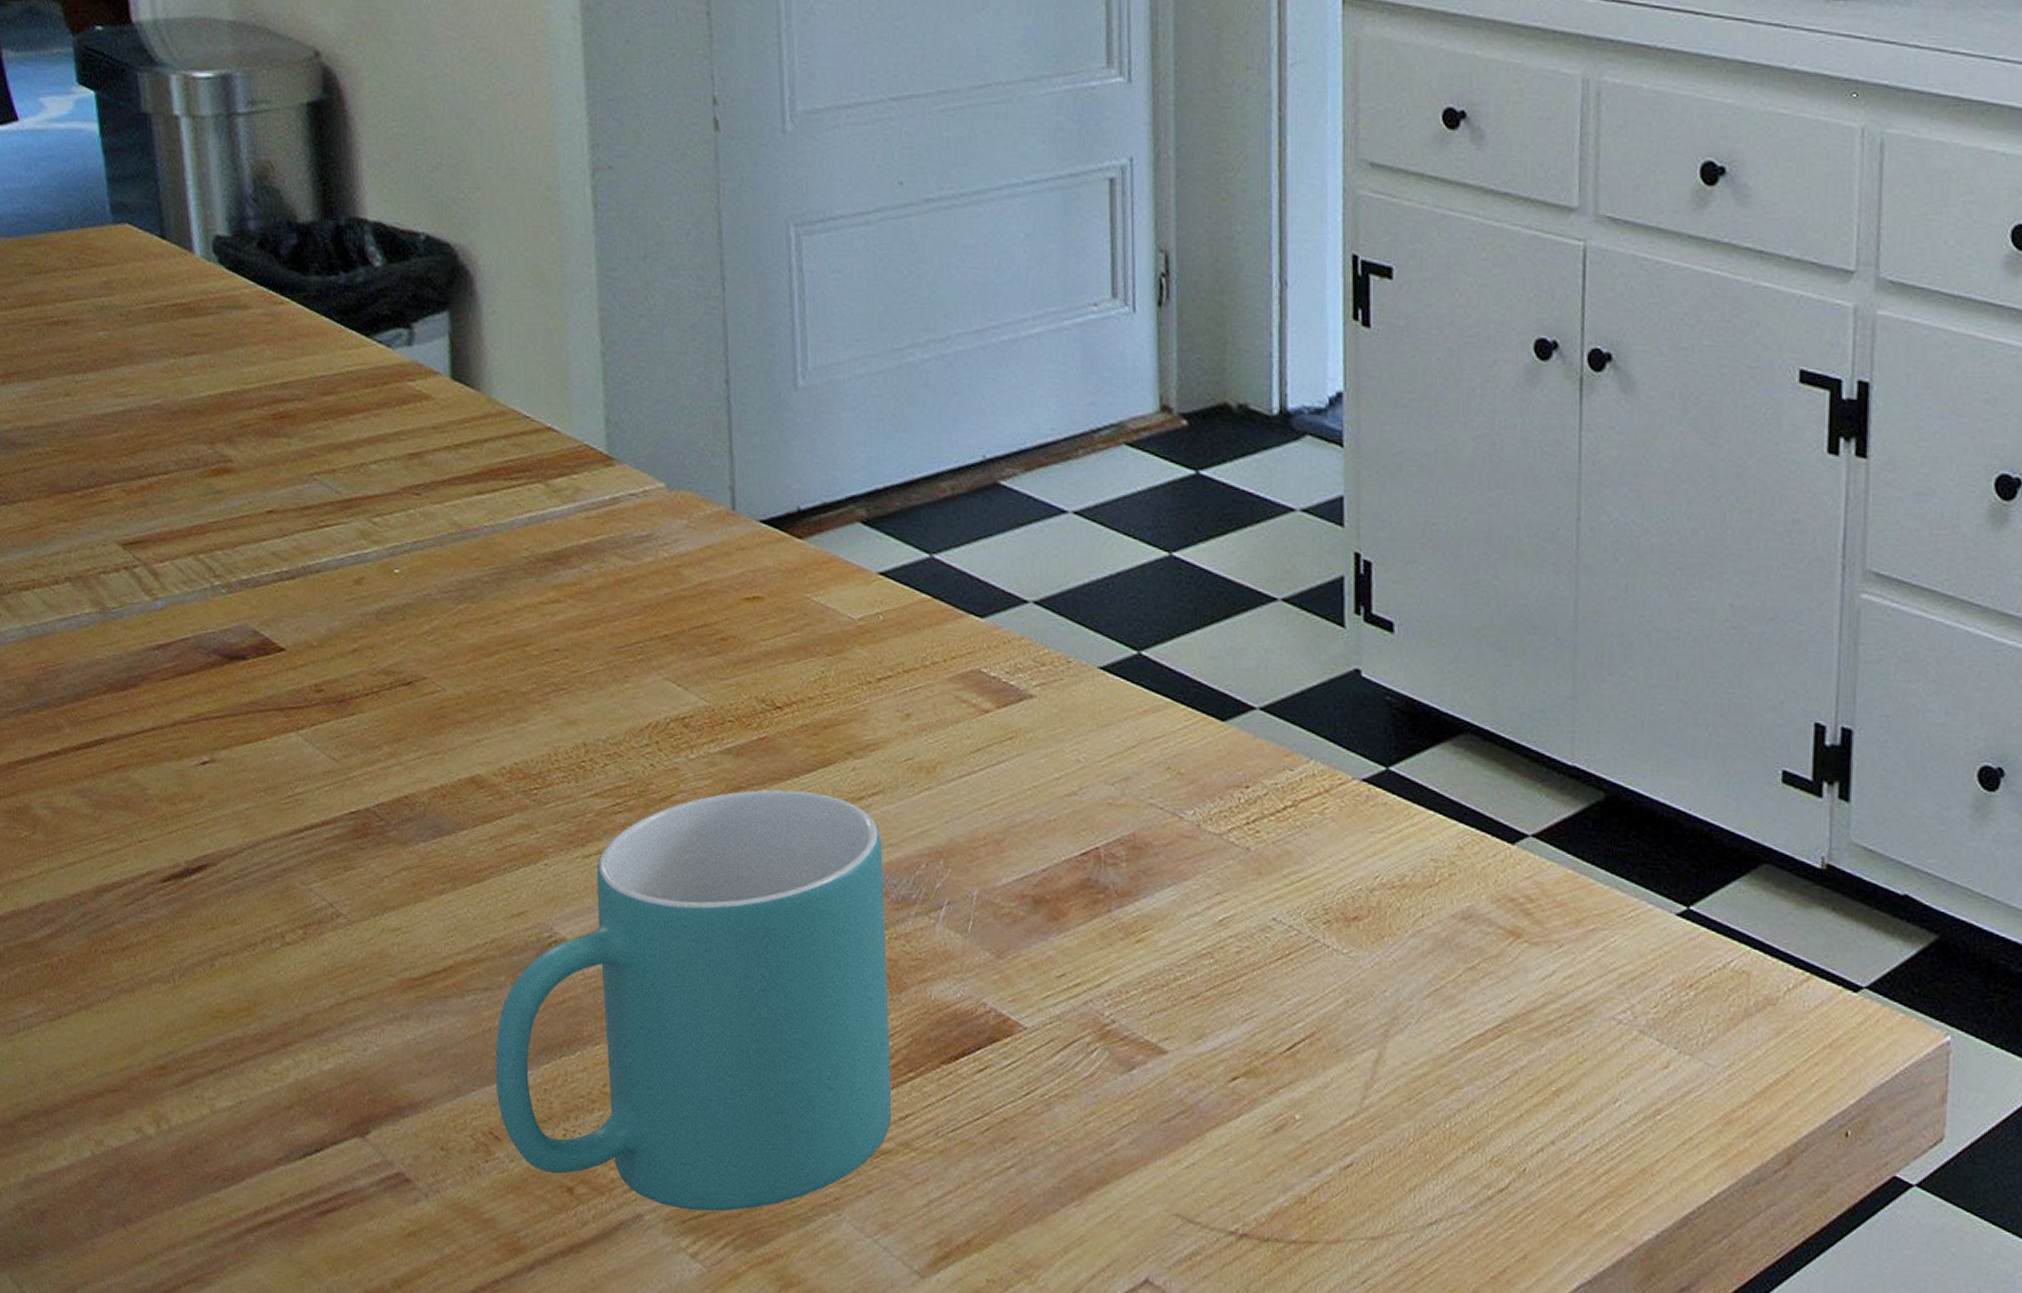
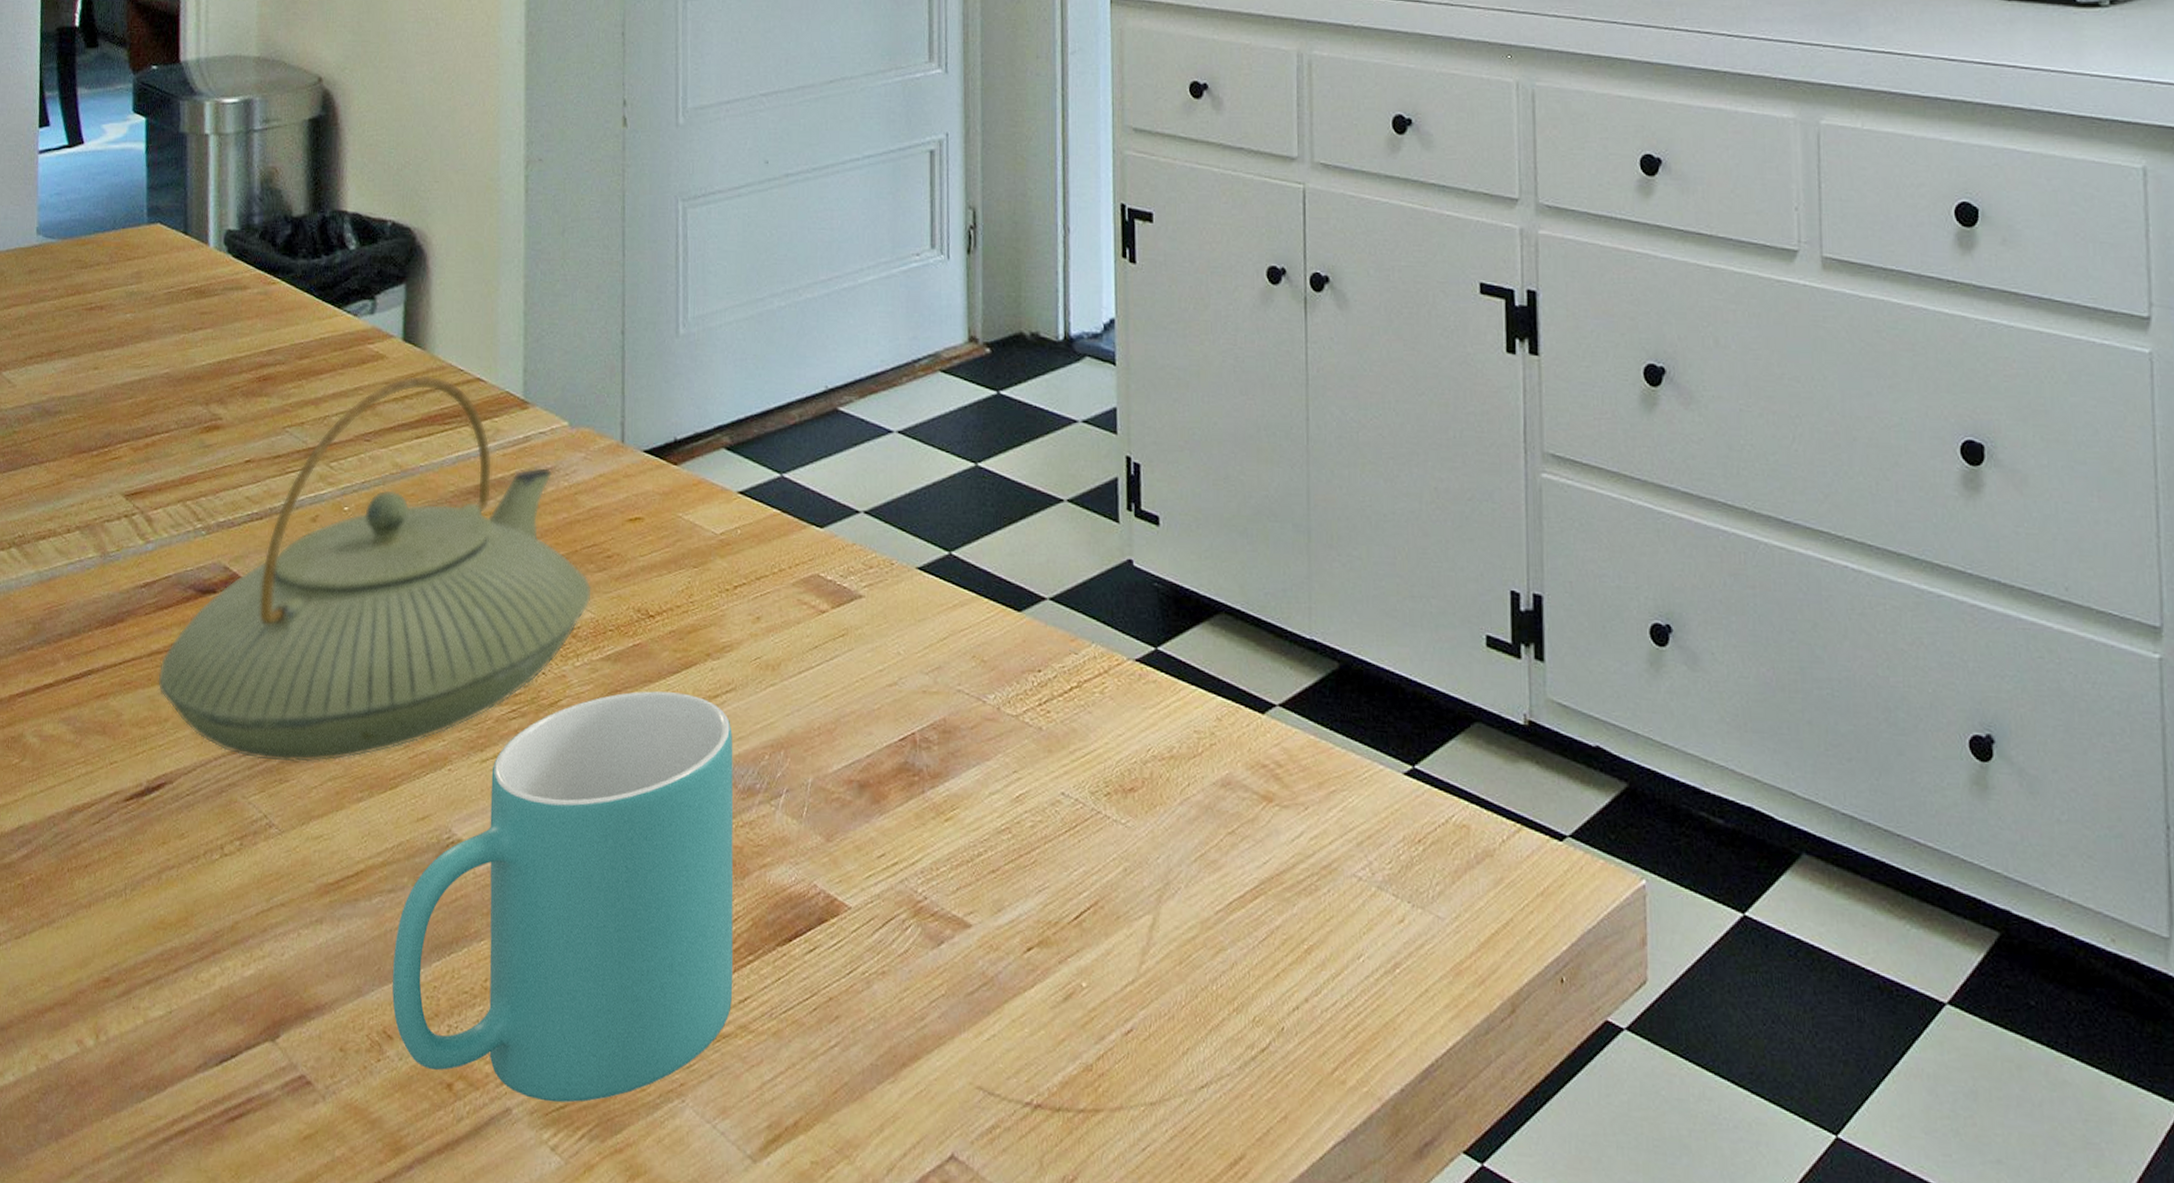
teapot: none [185,420,706,850] -> present [157,375,593,763]

